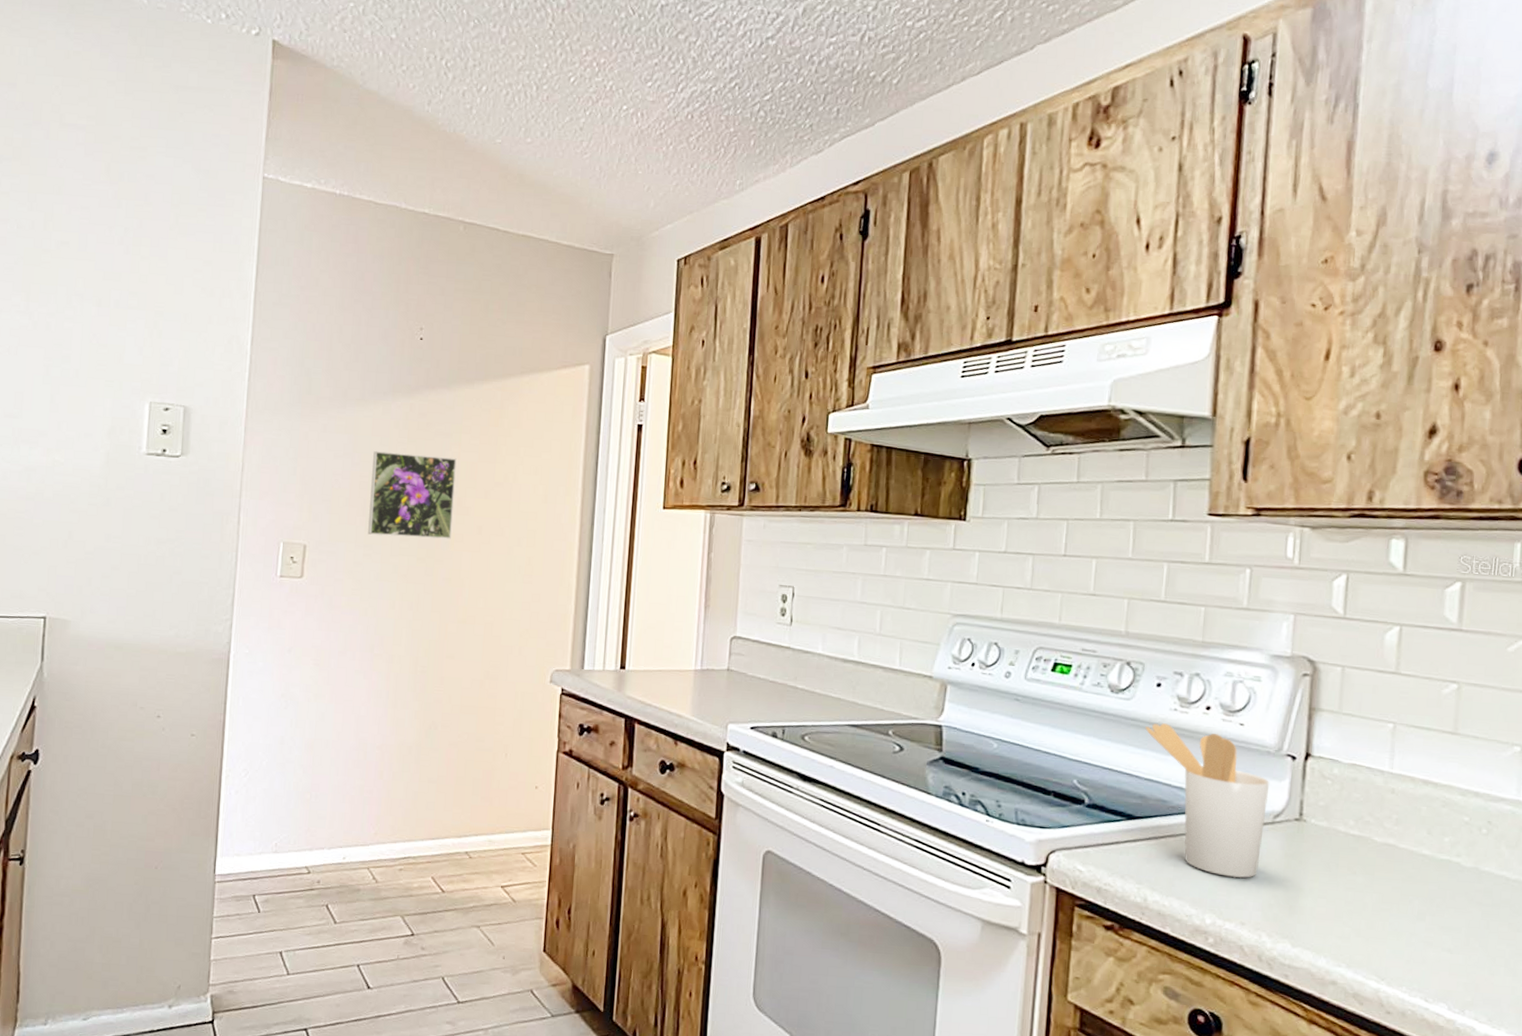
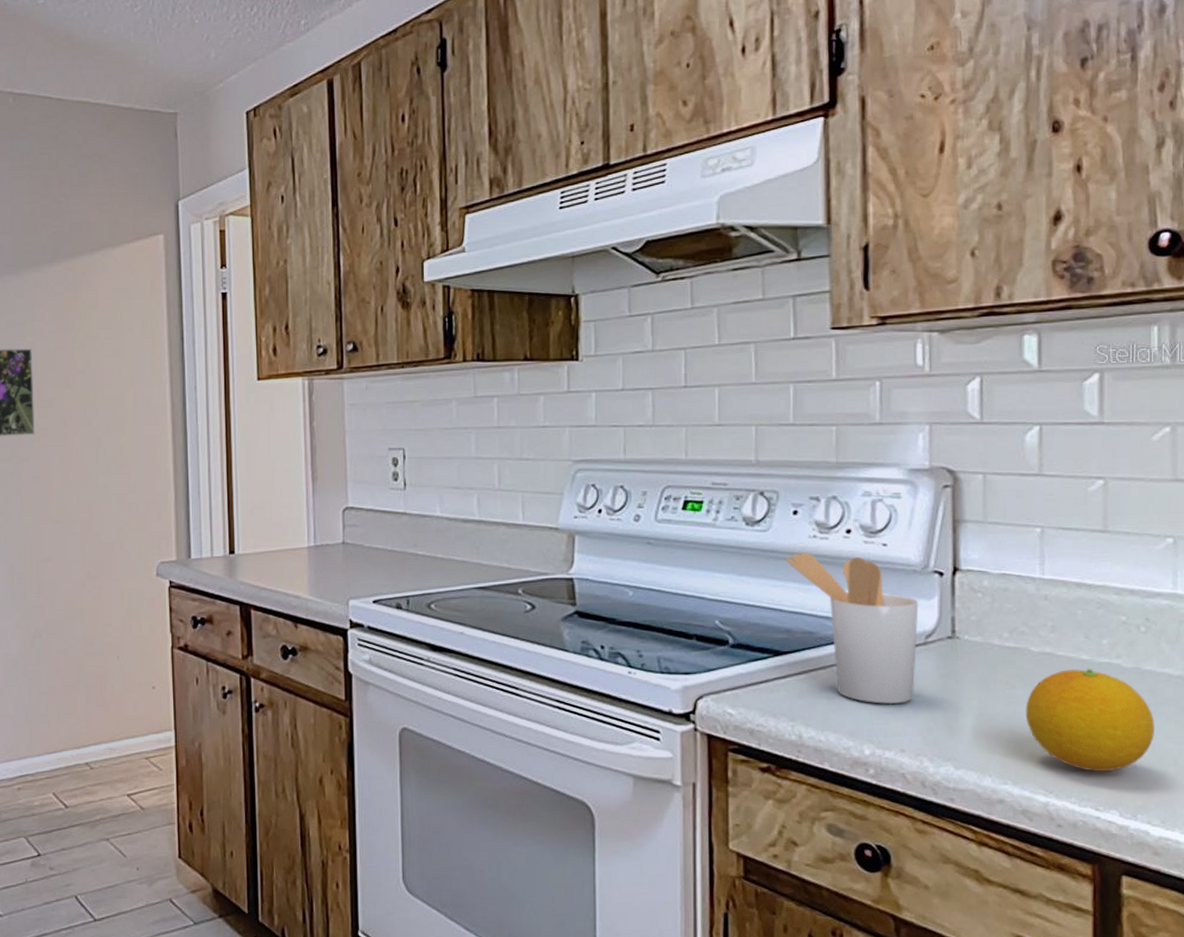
fruit: none [1364,862,1489,965] -> present [1025,668,1154,771]

